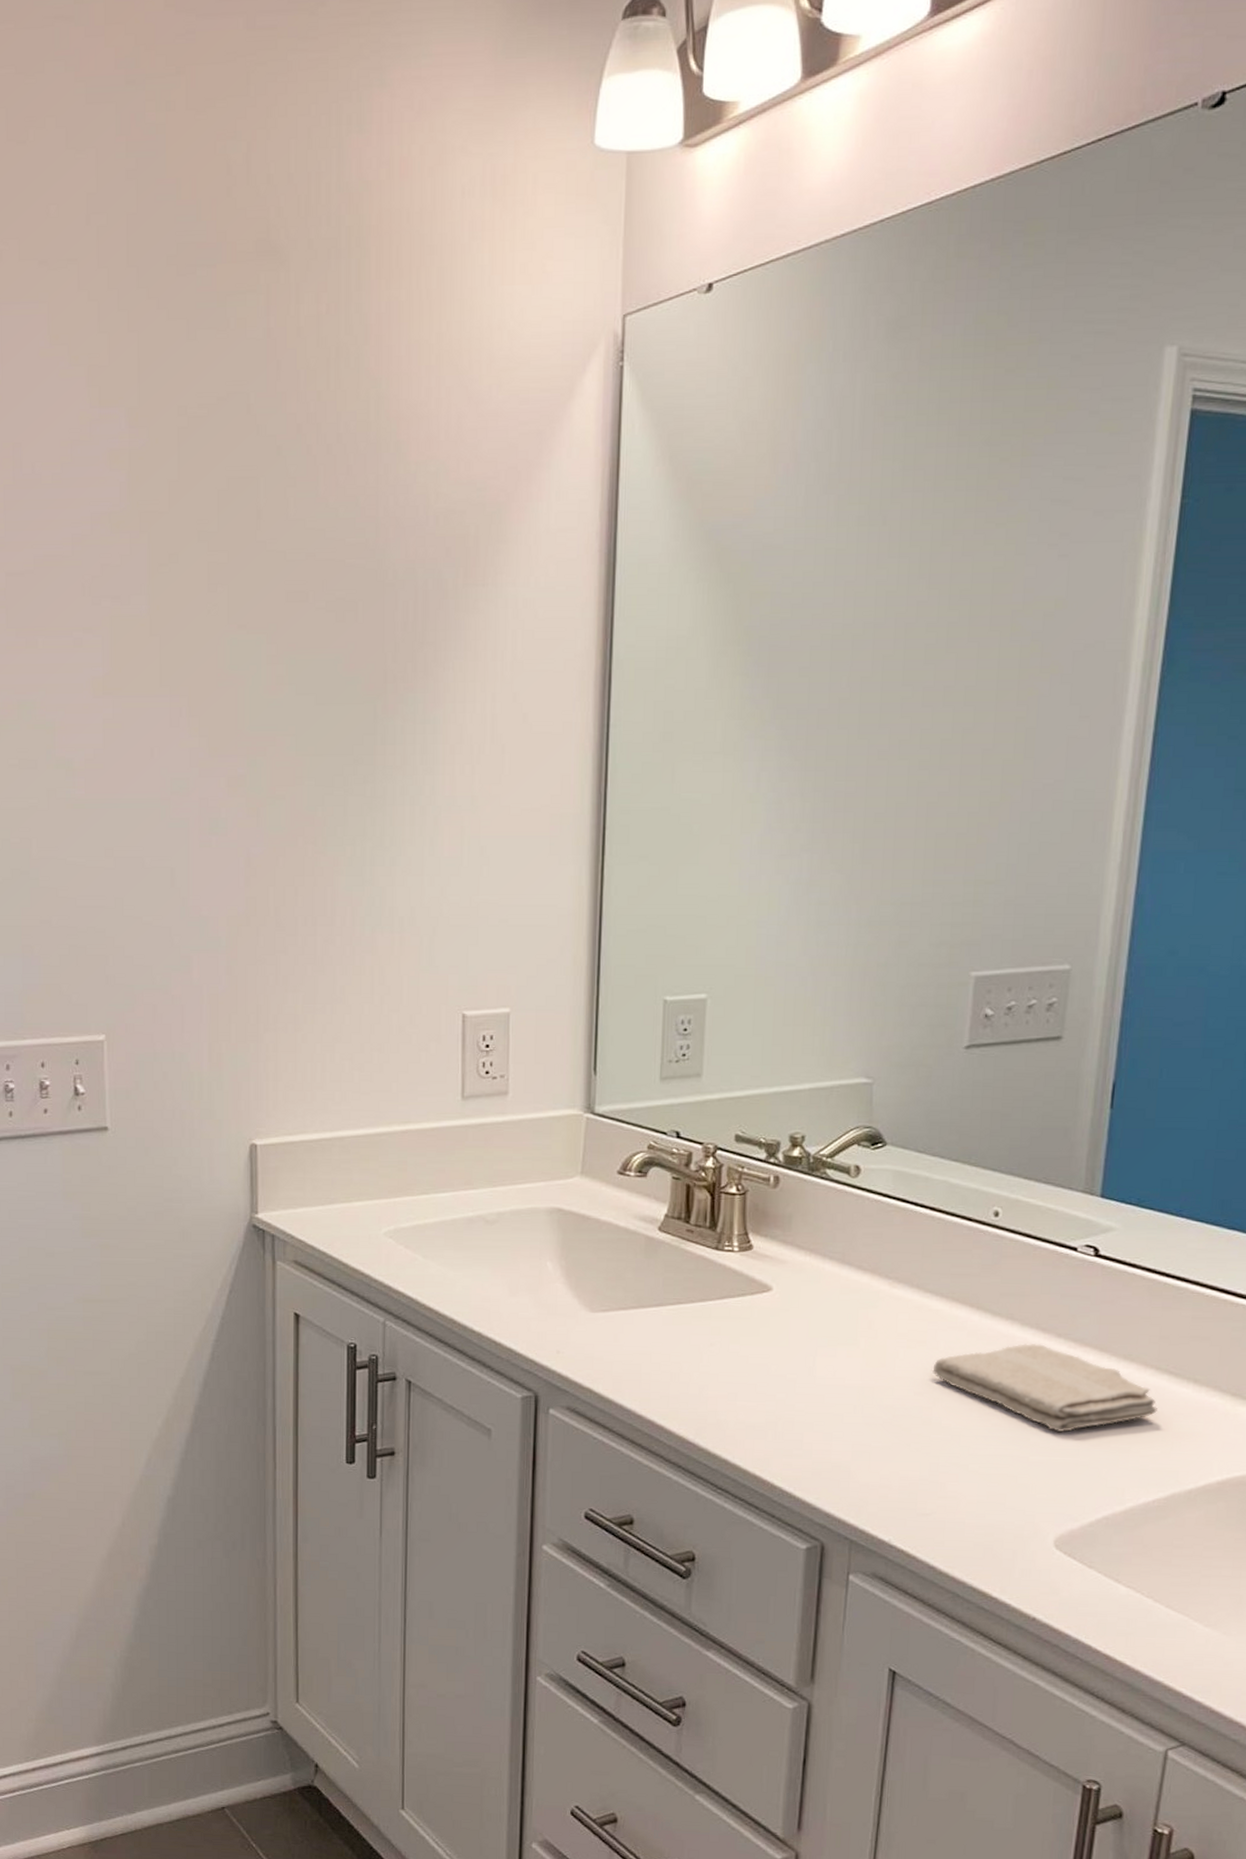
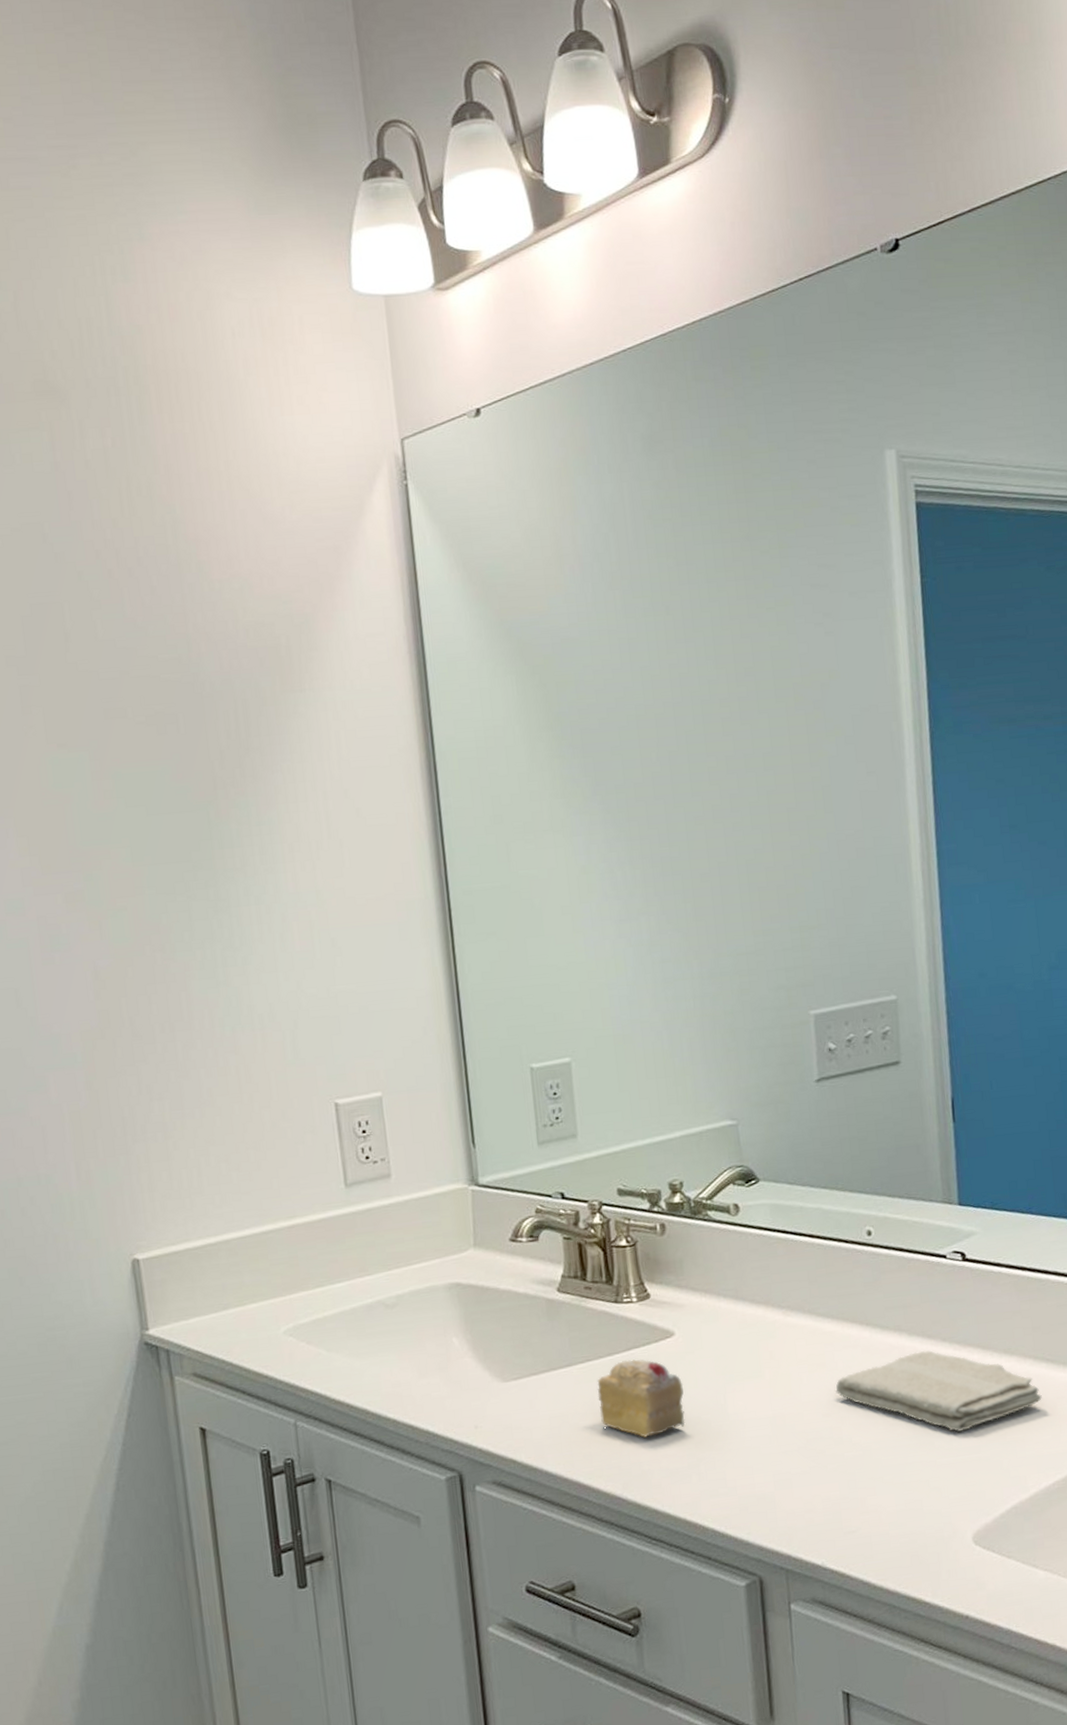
cake slice: none [683,1308,774,1388] -> present [597,1359,685,1438]

